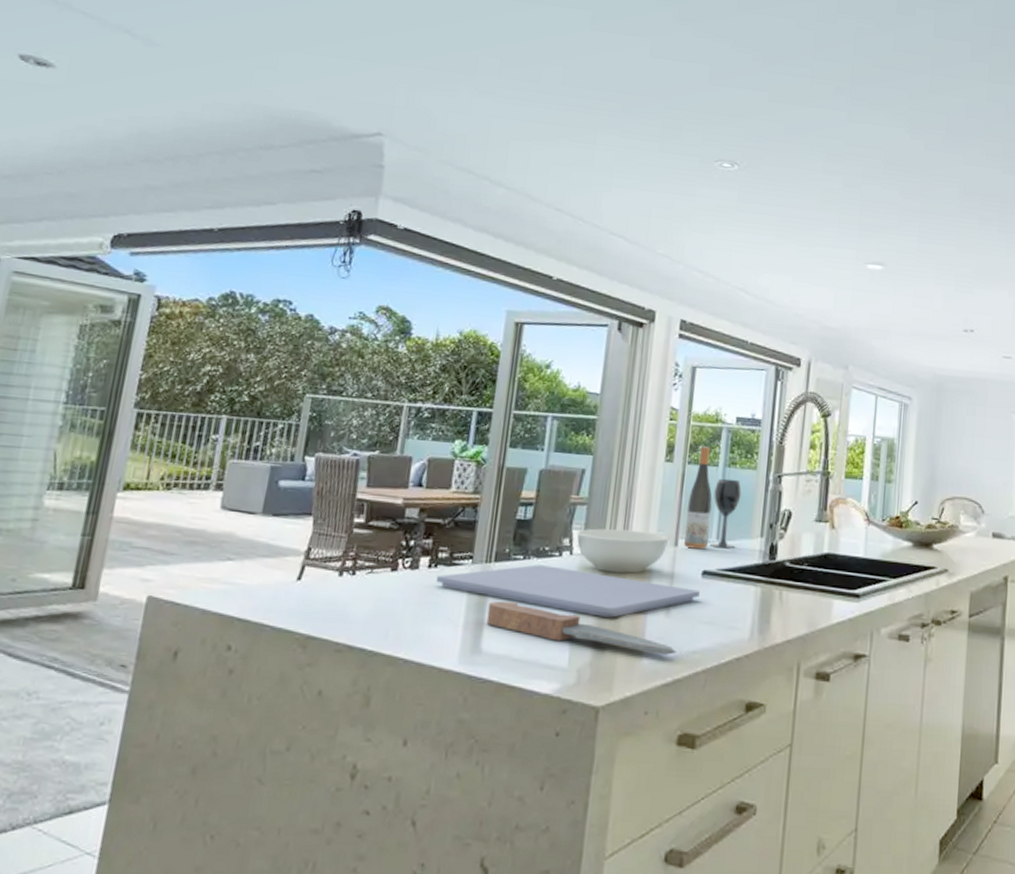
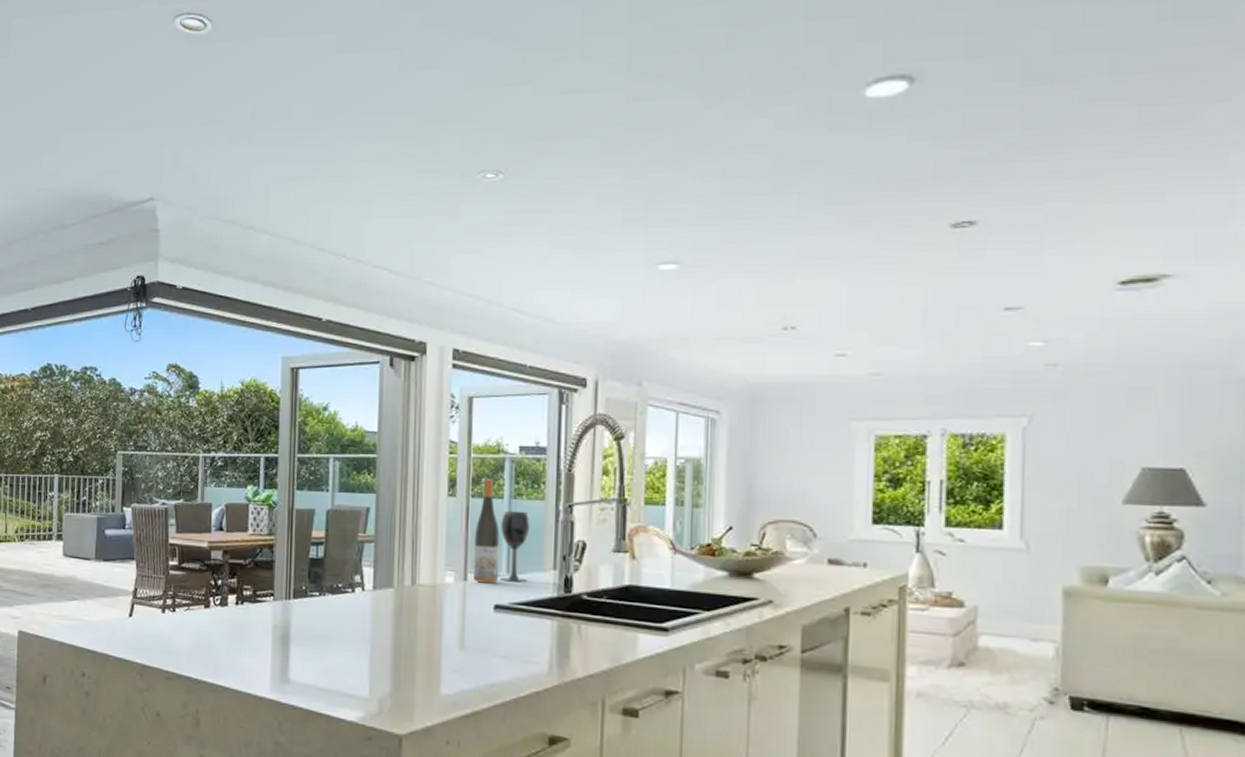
cutting board: present [435,564,700,618] -> none [243,600,493,651]
kitchen knife: present [486,601,677,655] -> none [291,635,474,688]
bowl: present [576,528,670,574] -> none [367,564,458,608]

